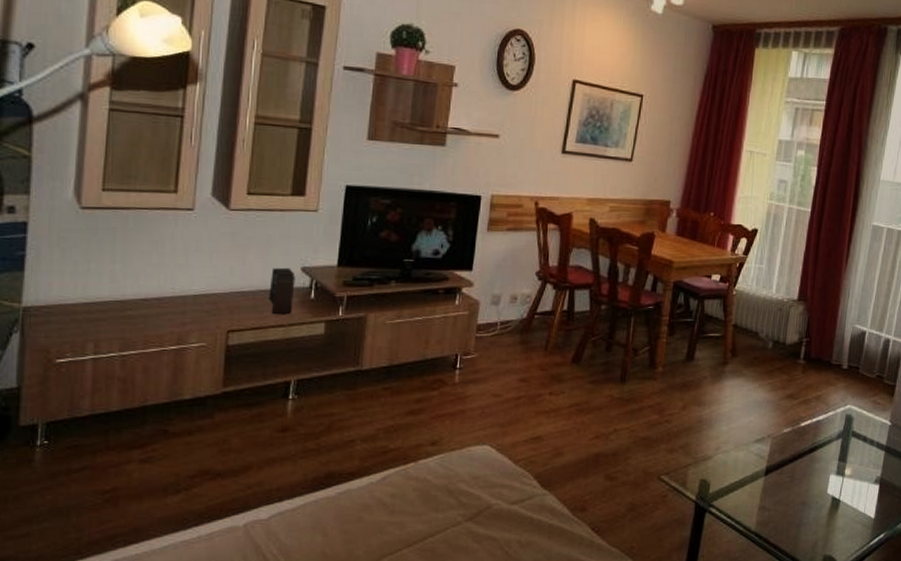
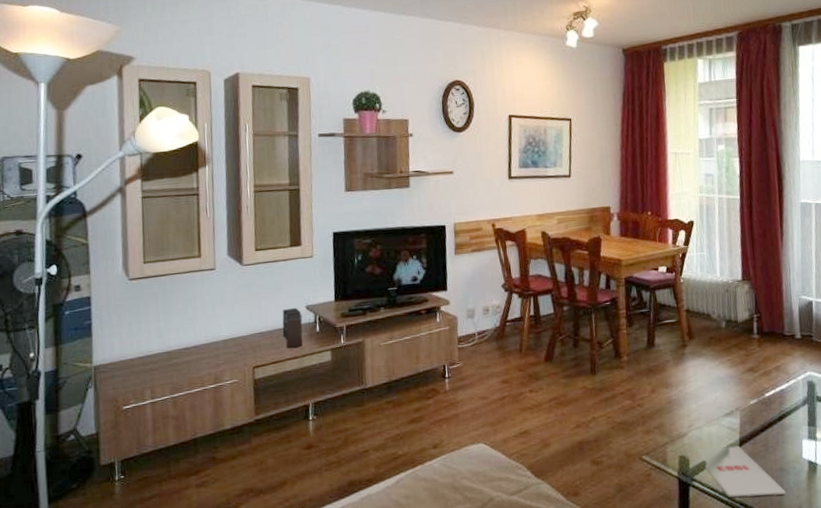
magazine: none [719,472,805,530] -> present [696,445,787,498]

